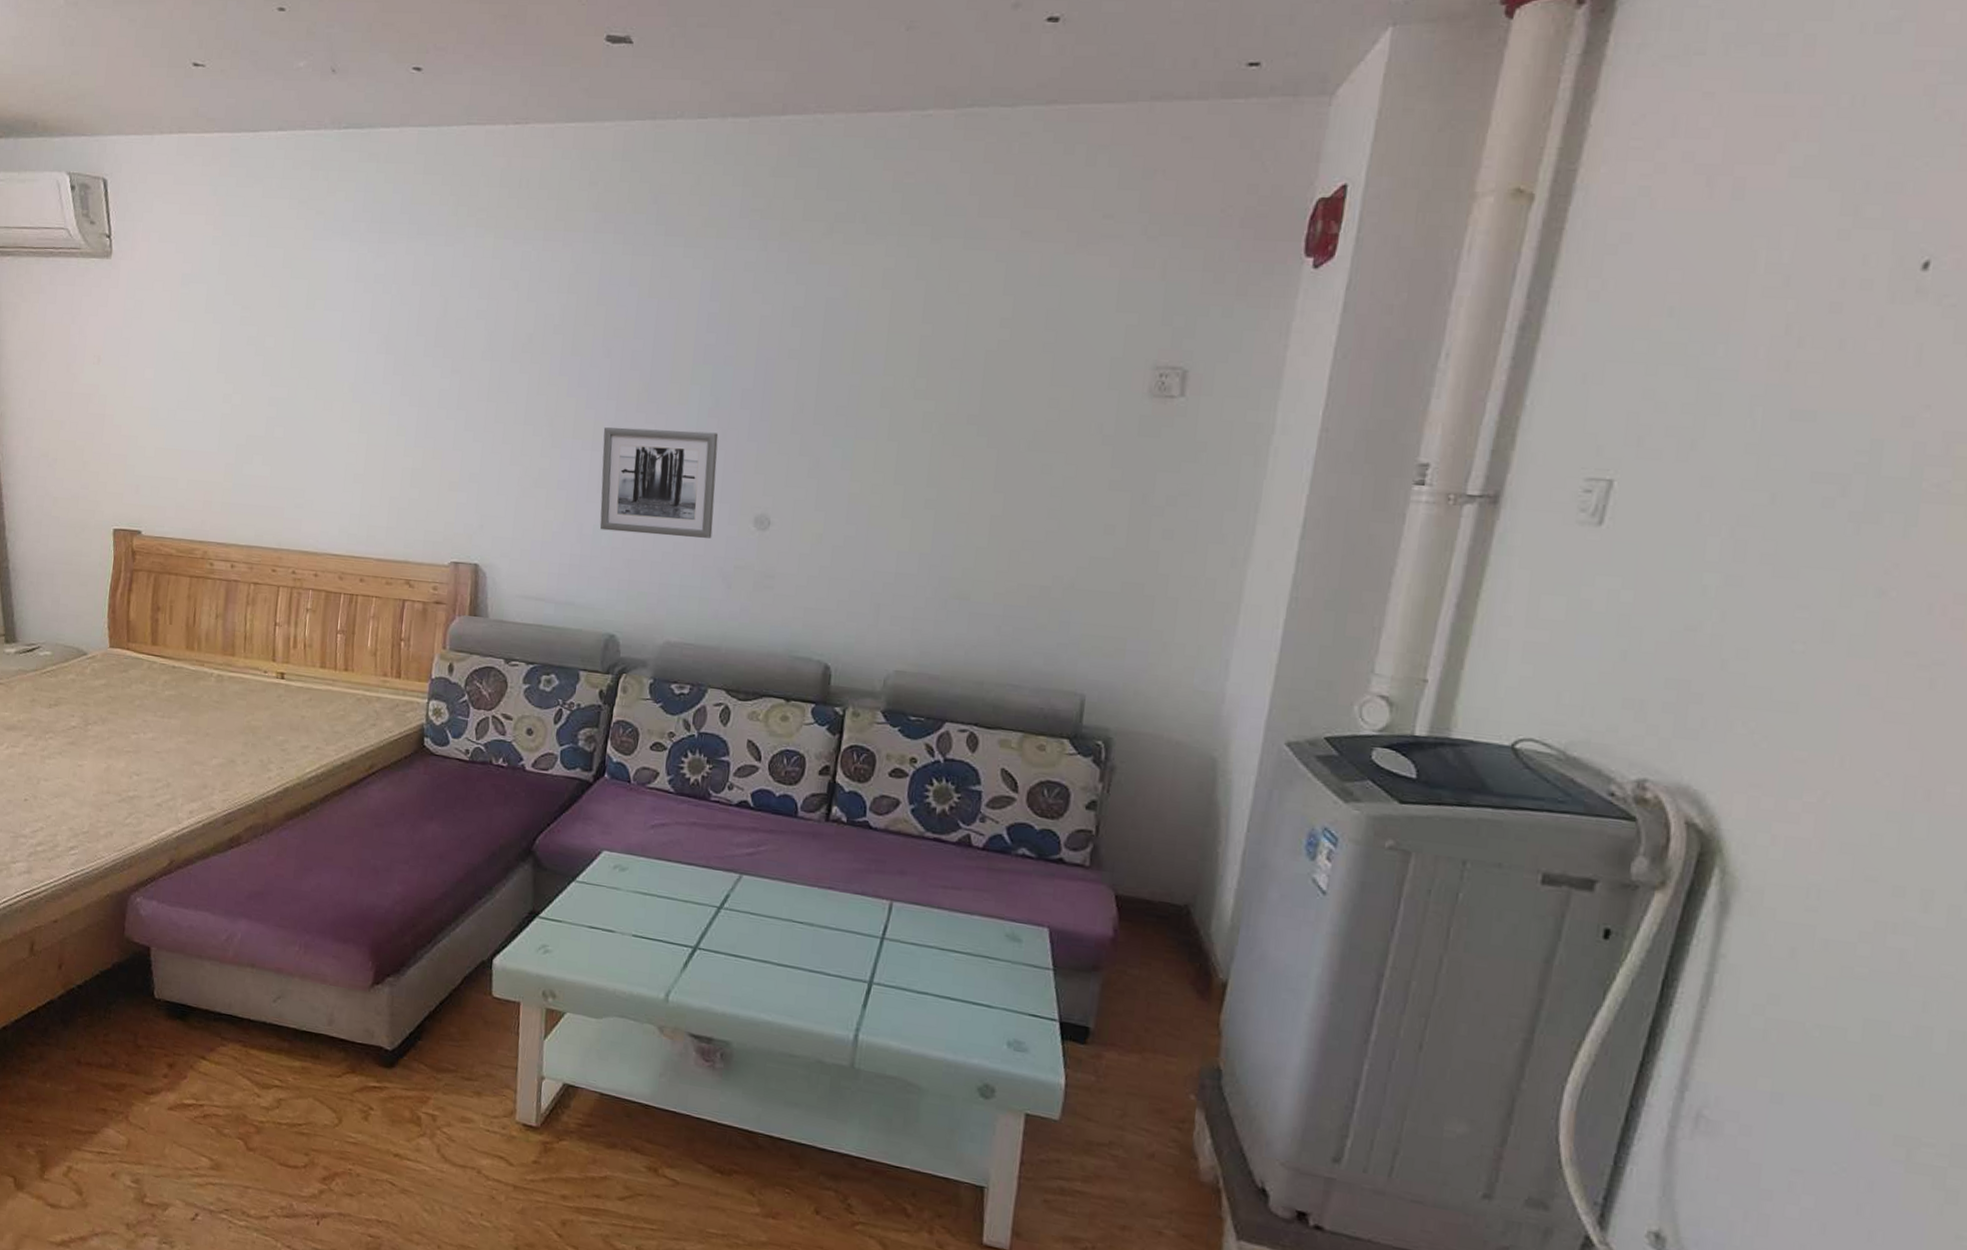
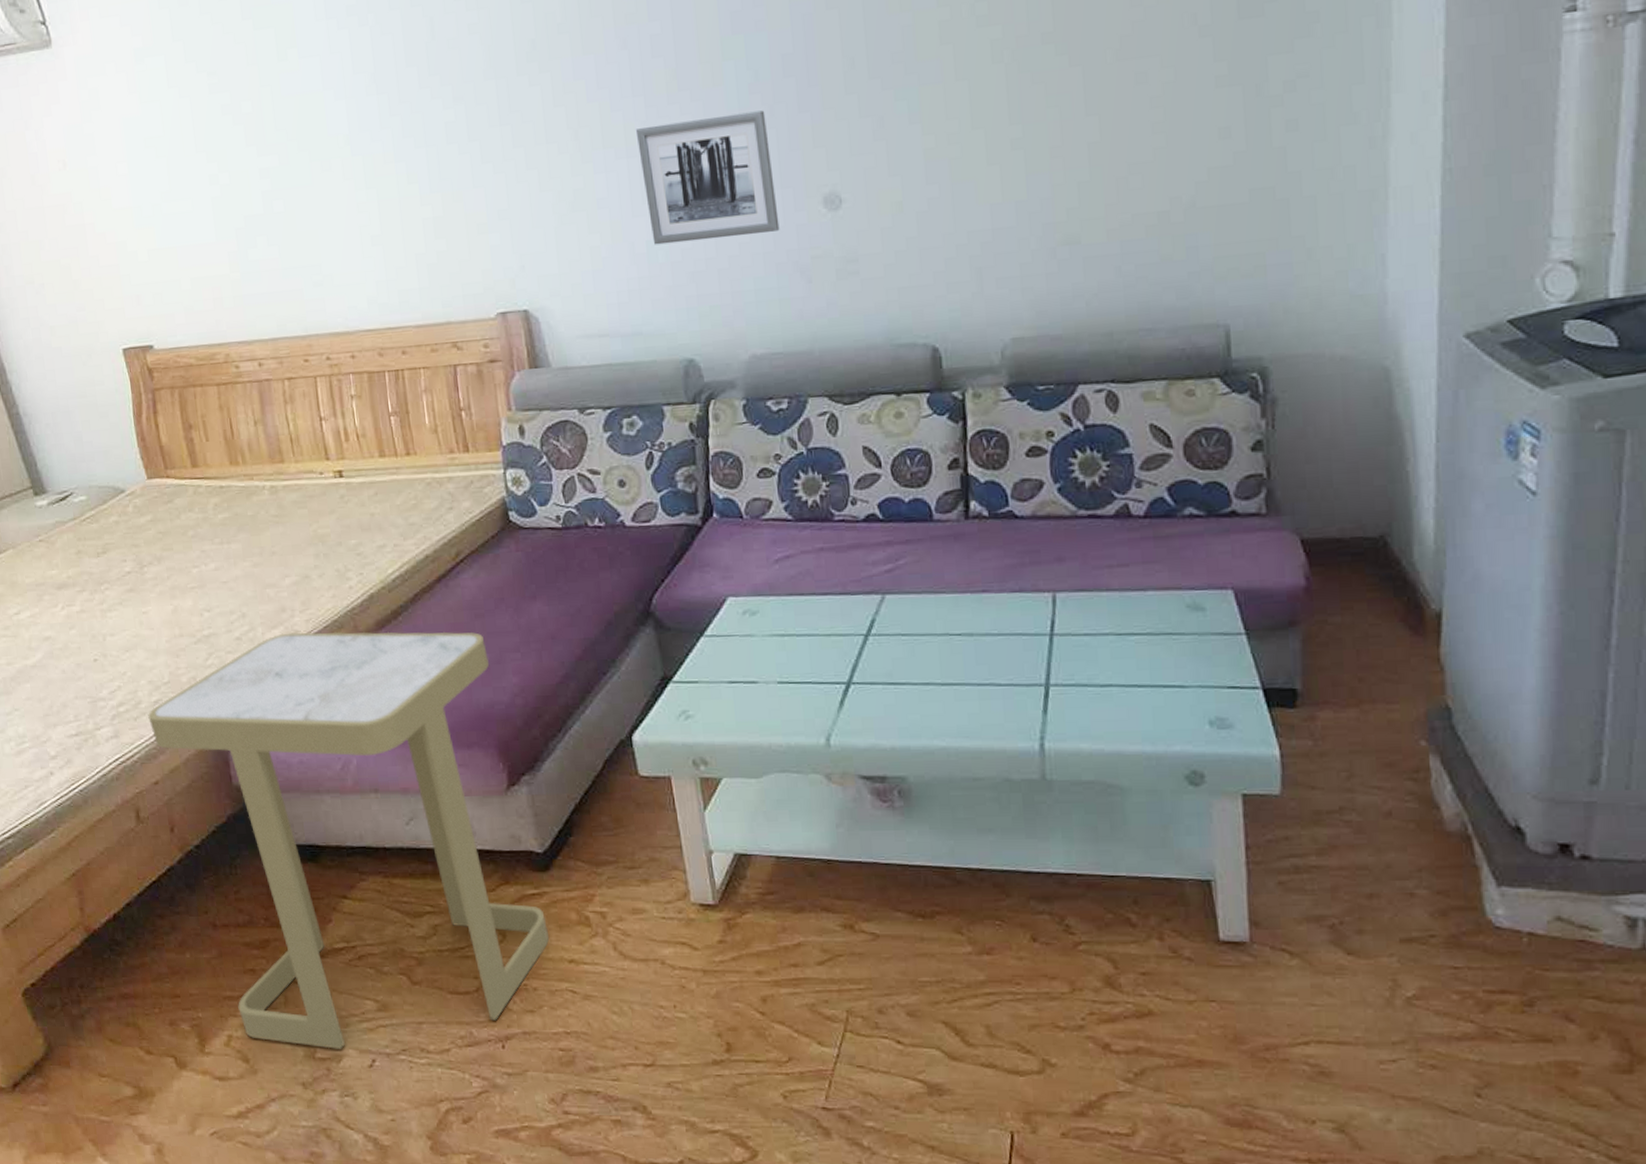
side table: none [61,807,381,1198] -> present [148,631,549,1049]

